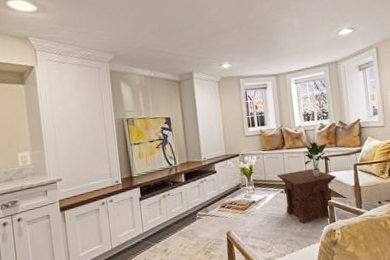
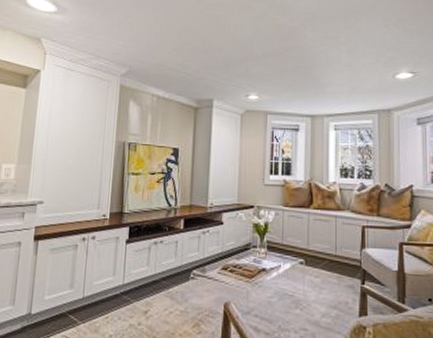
side table: present [276,168,337,224] -> none [297,238,375,311]
potted plant: present [304,141,331,177] -> none [335,204,370,252]

